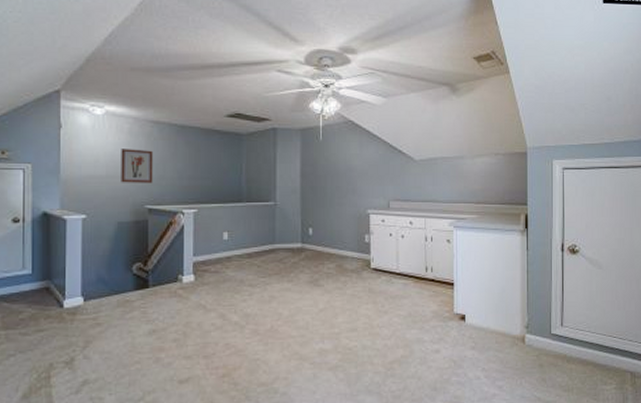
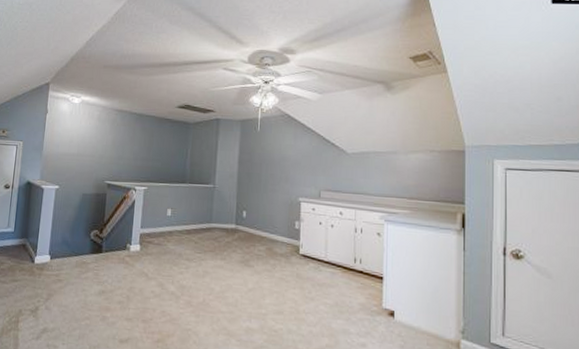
wall art: present [121,149,154,183] -> none [88,132,116,162]

